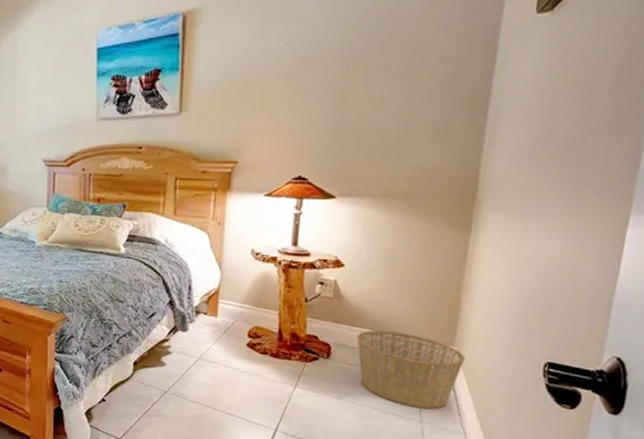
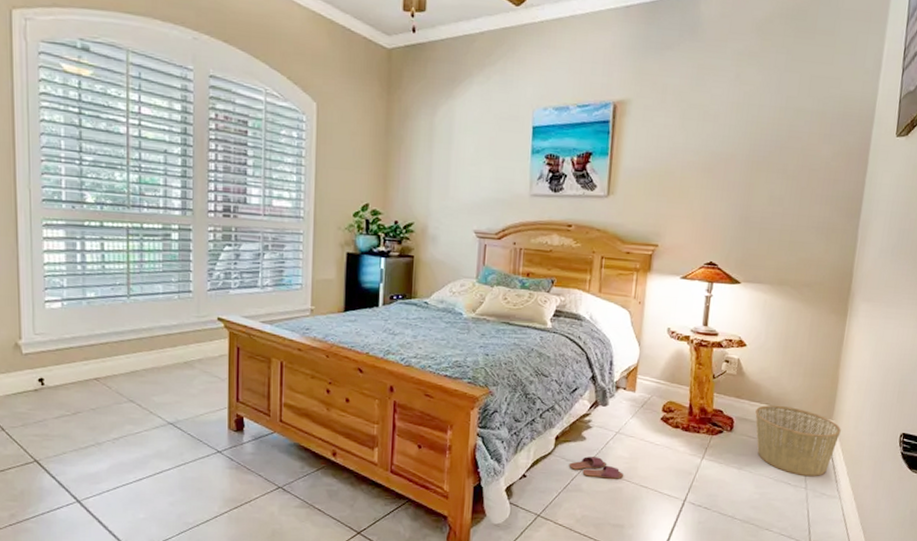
slippers: none [148,382,207,406] -> present [568,456,623,479]

